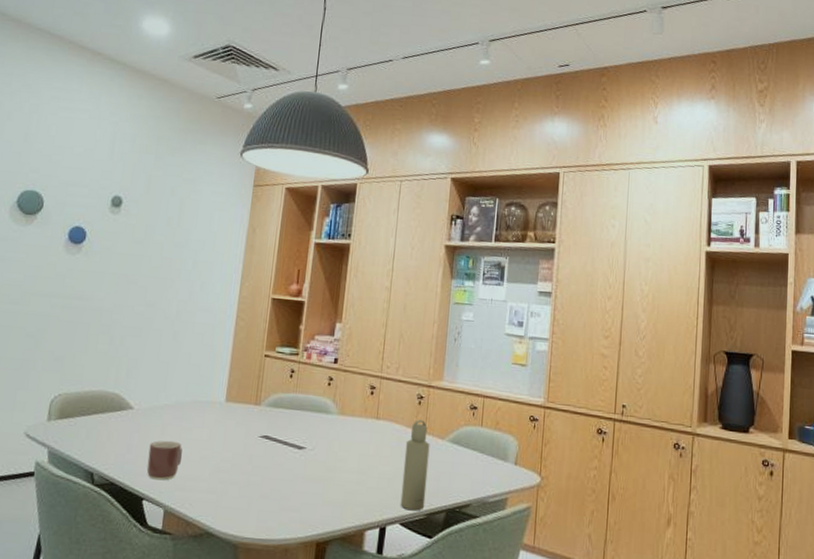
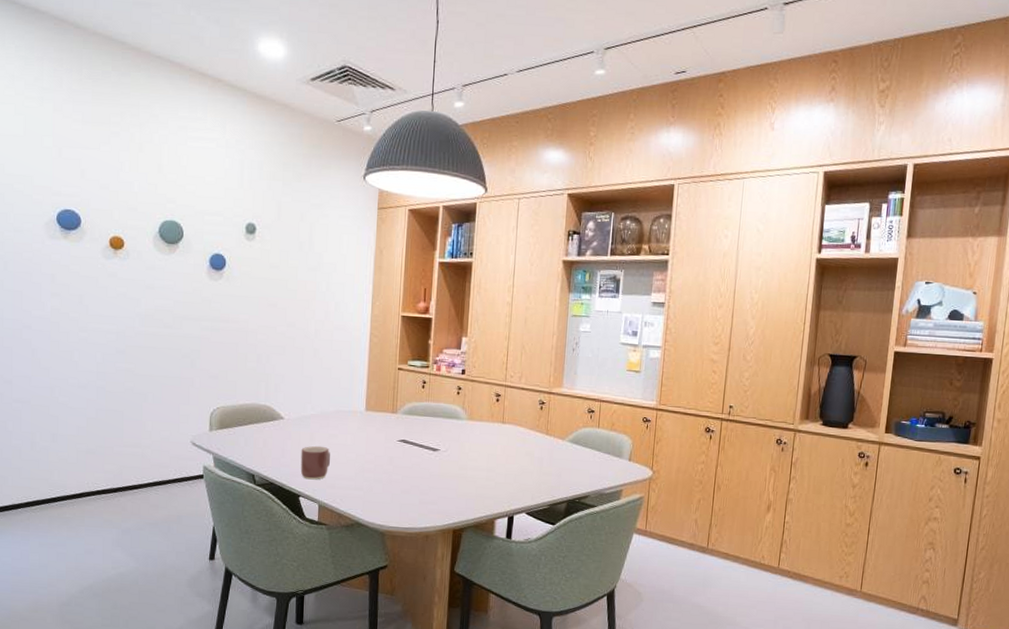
bottle: present [400,419,430,511] -> none [526,422,552,502]

